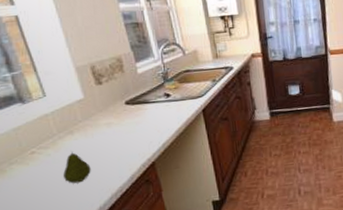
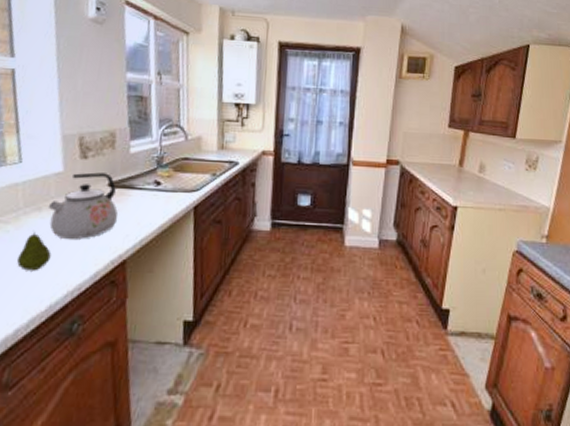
kettle: none [78,93,140,154] -> present [47,172,118,239]

